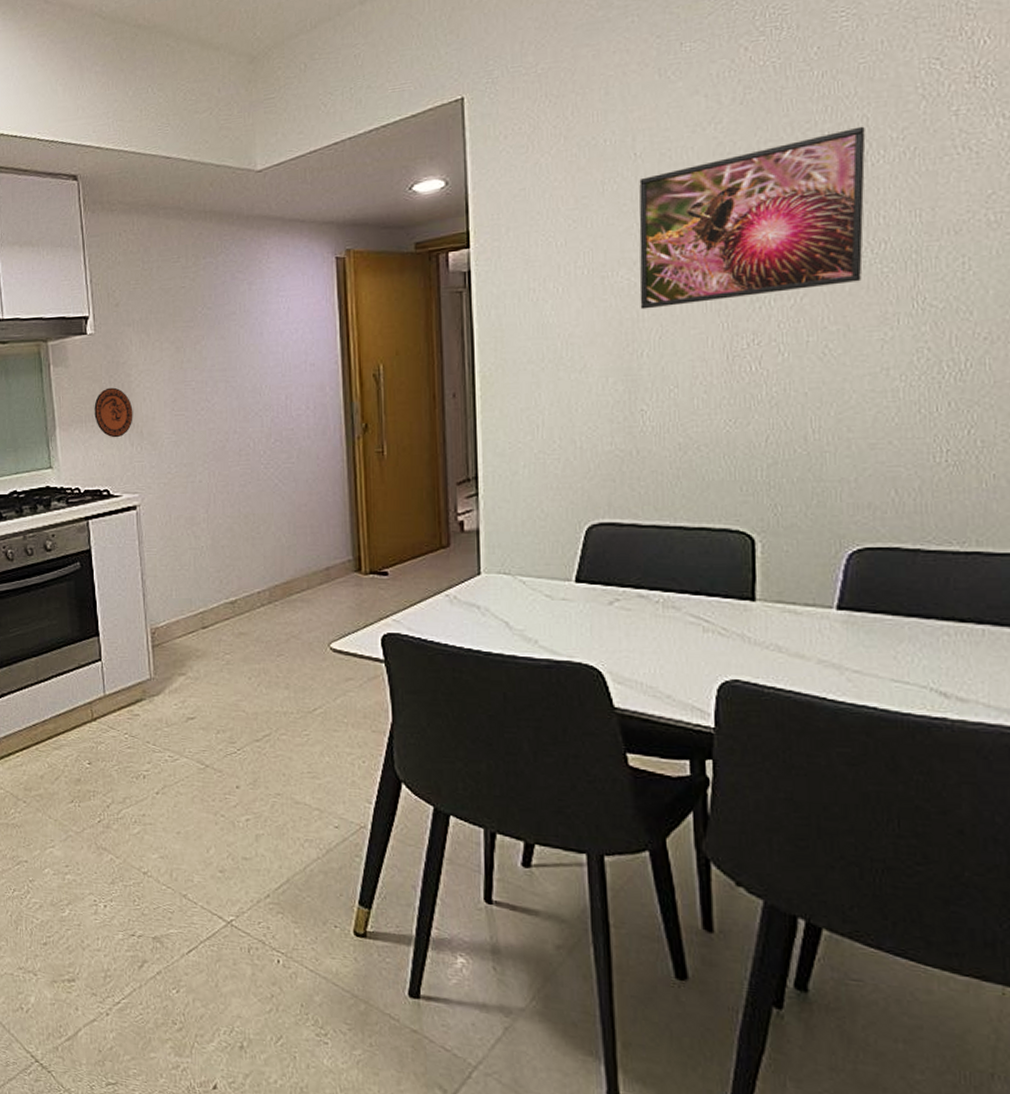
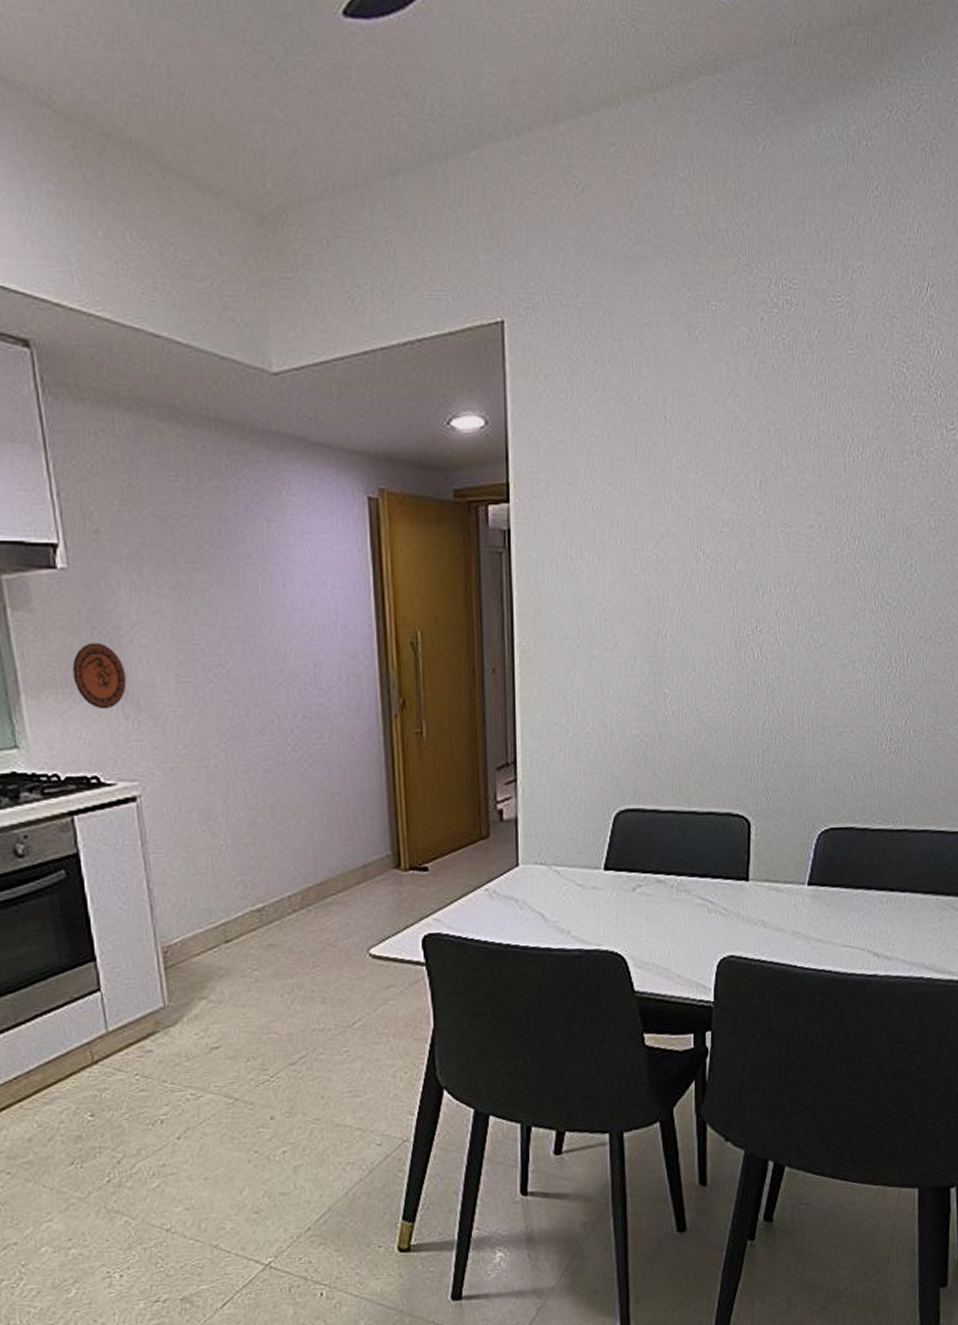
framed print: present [639,126,866,310] -> none [665,420,850,588]

